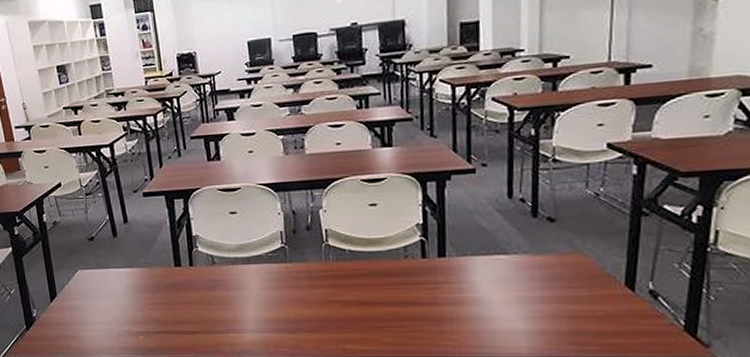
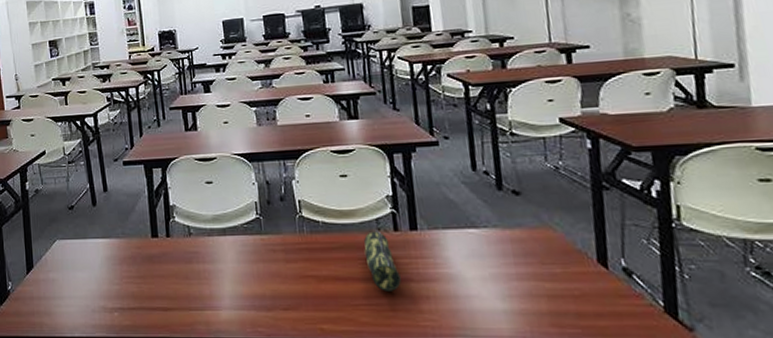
pencil case: none [390,257,425,314] -> present [364,229,401,291]

